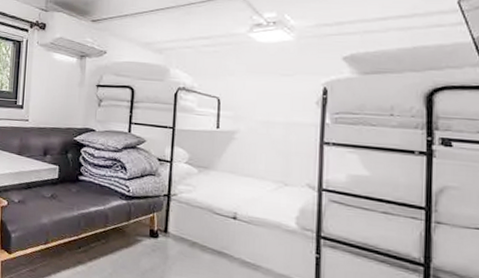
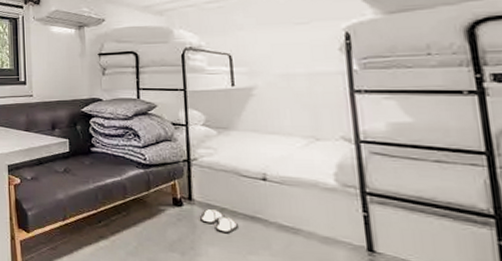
slippers: none [173,241,206,266] -> present [200,208,238,234]

